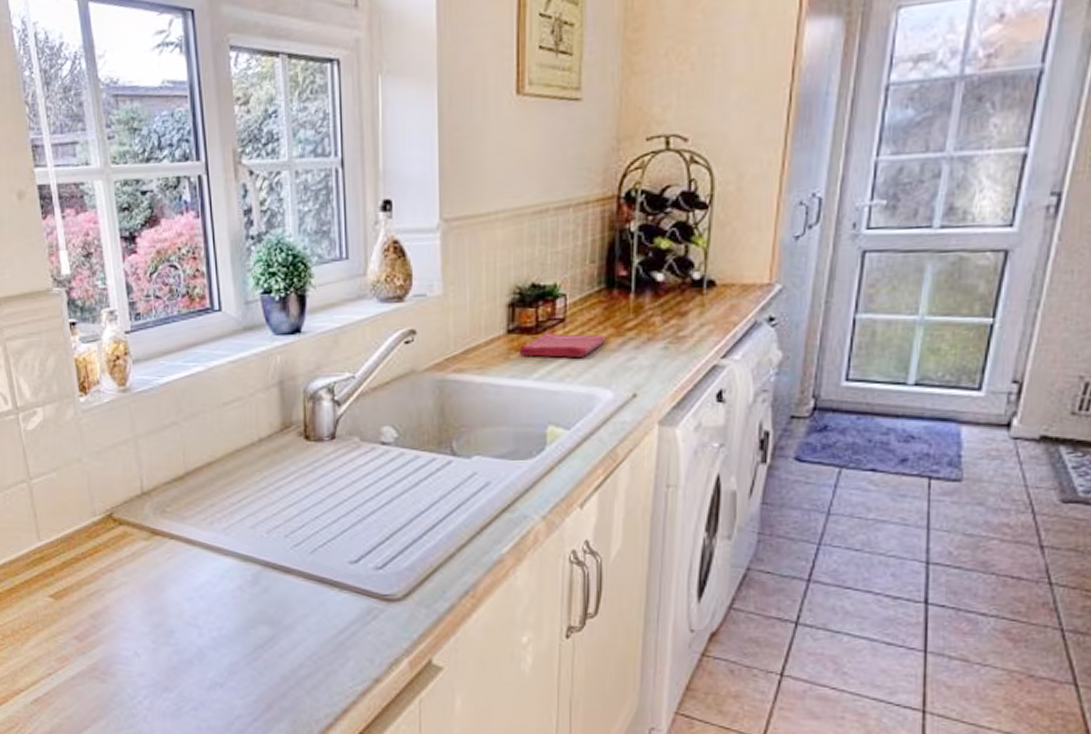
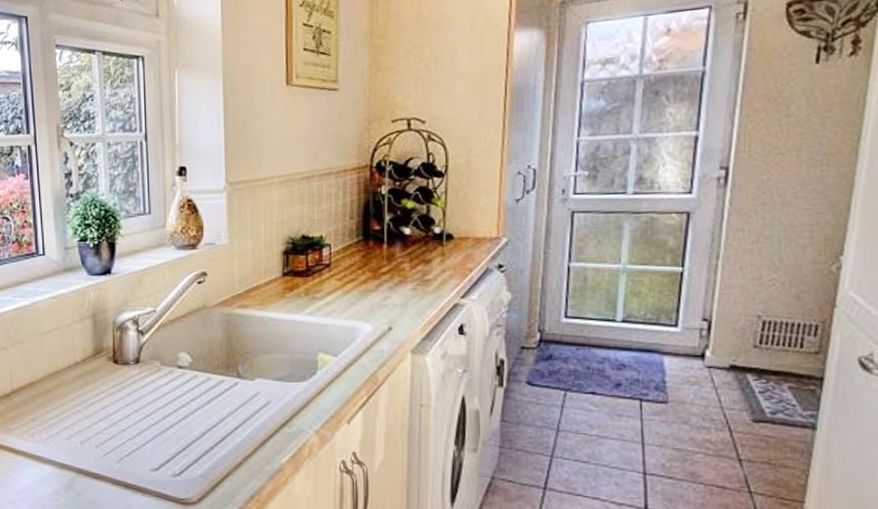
dish towel: present [519,331,607,358] -> none [292,275,365,297]

